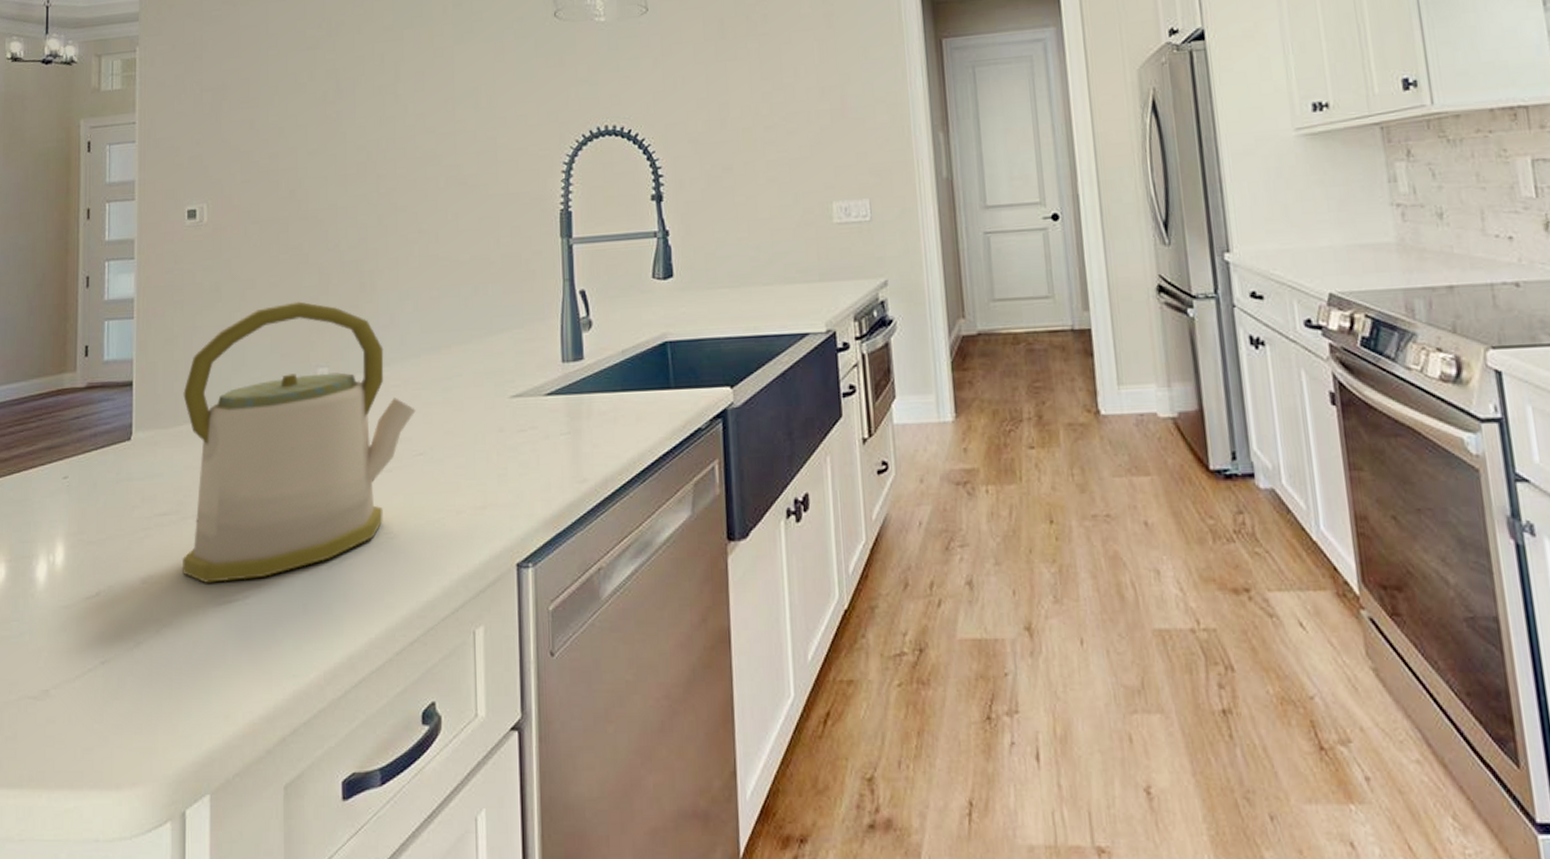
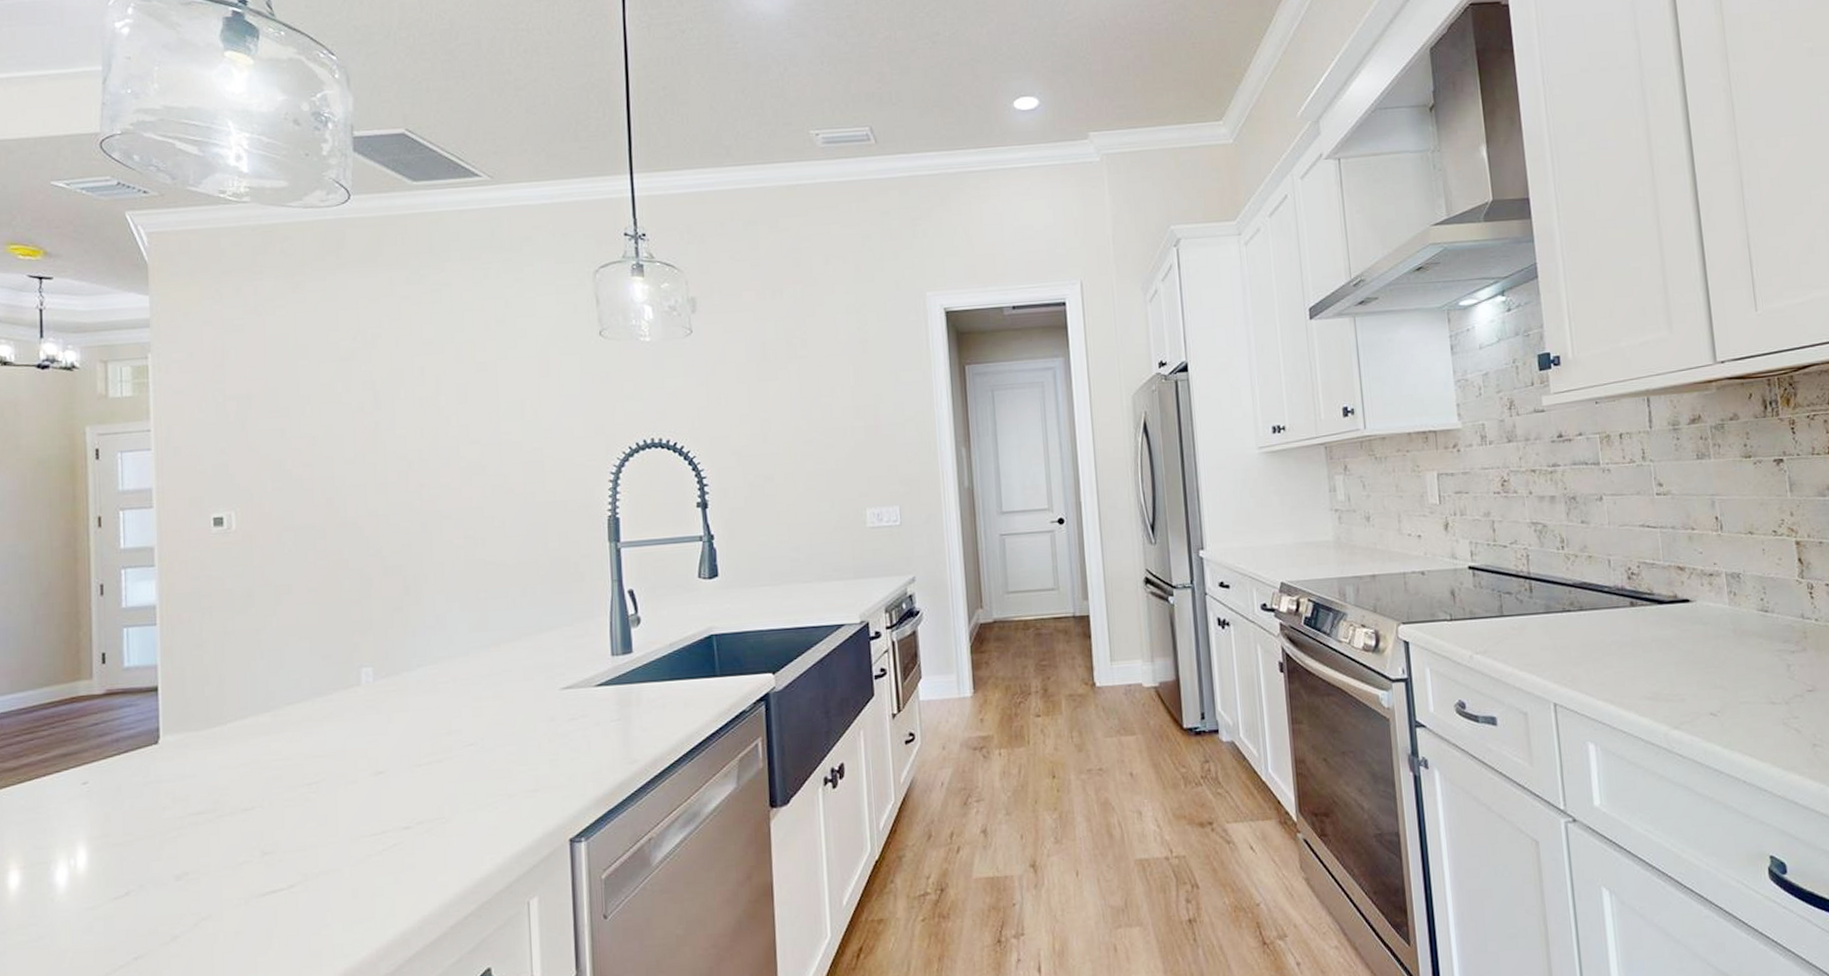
kettle: present [181,301,416,583] -> none [215,605,465,876]

